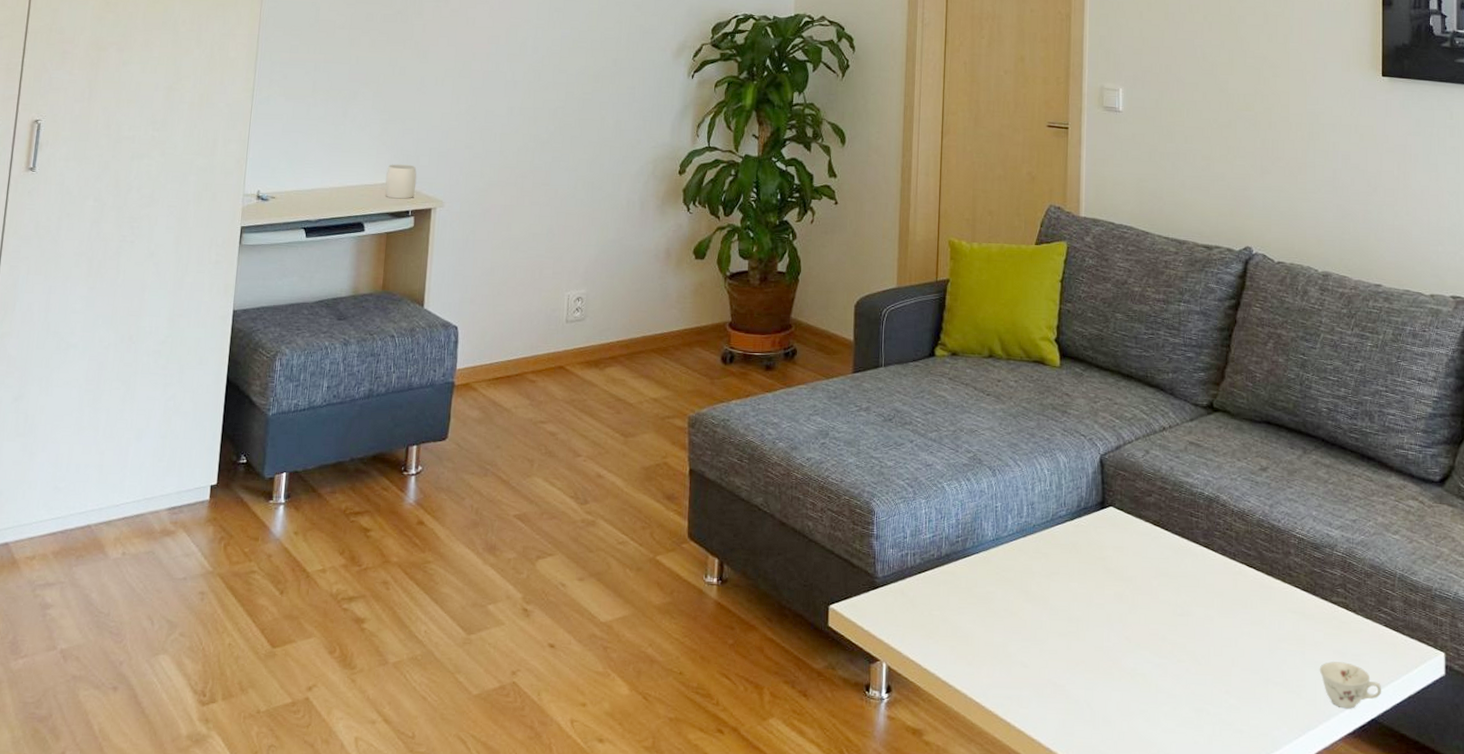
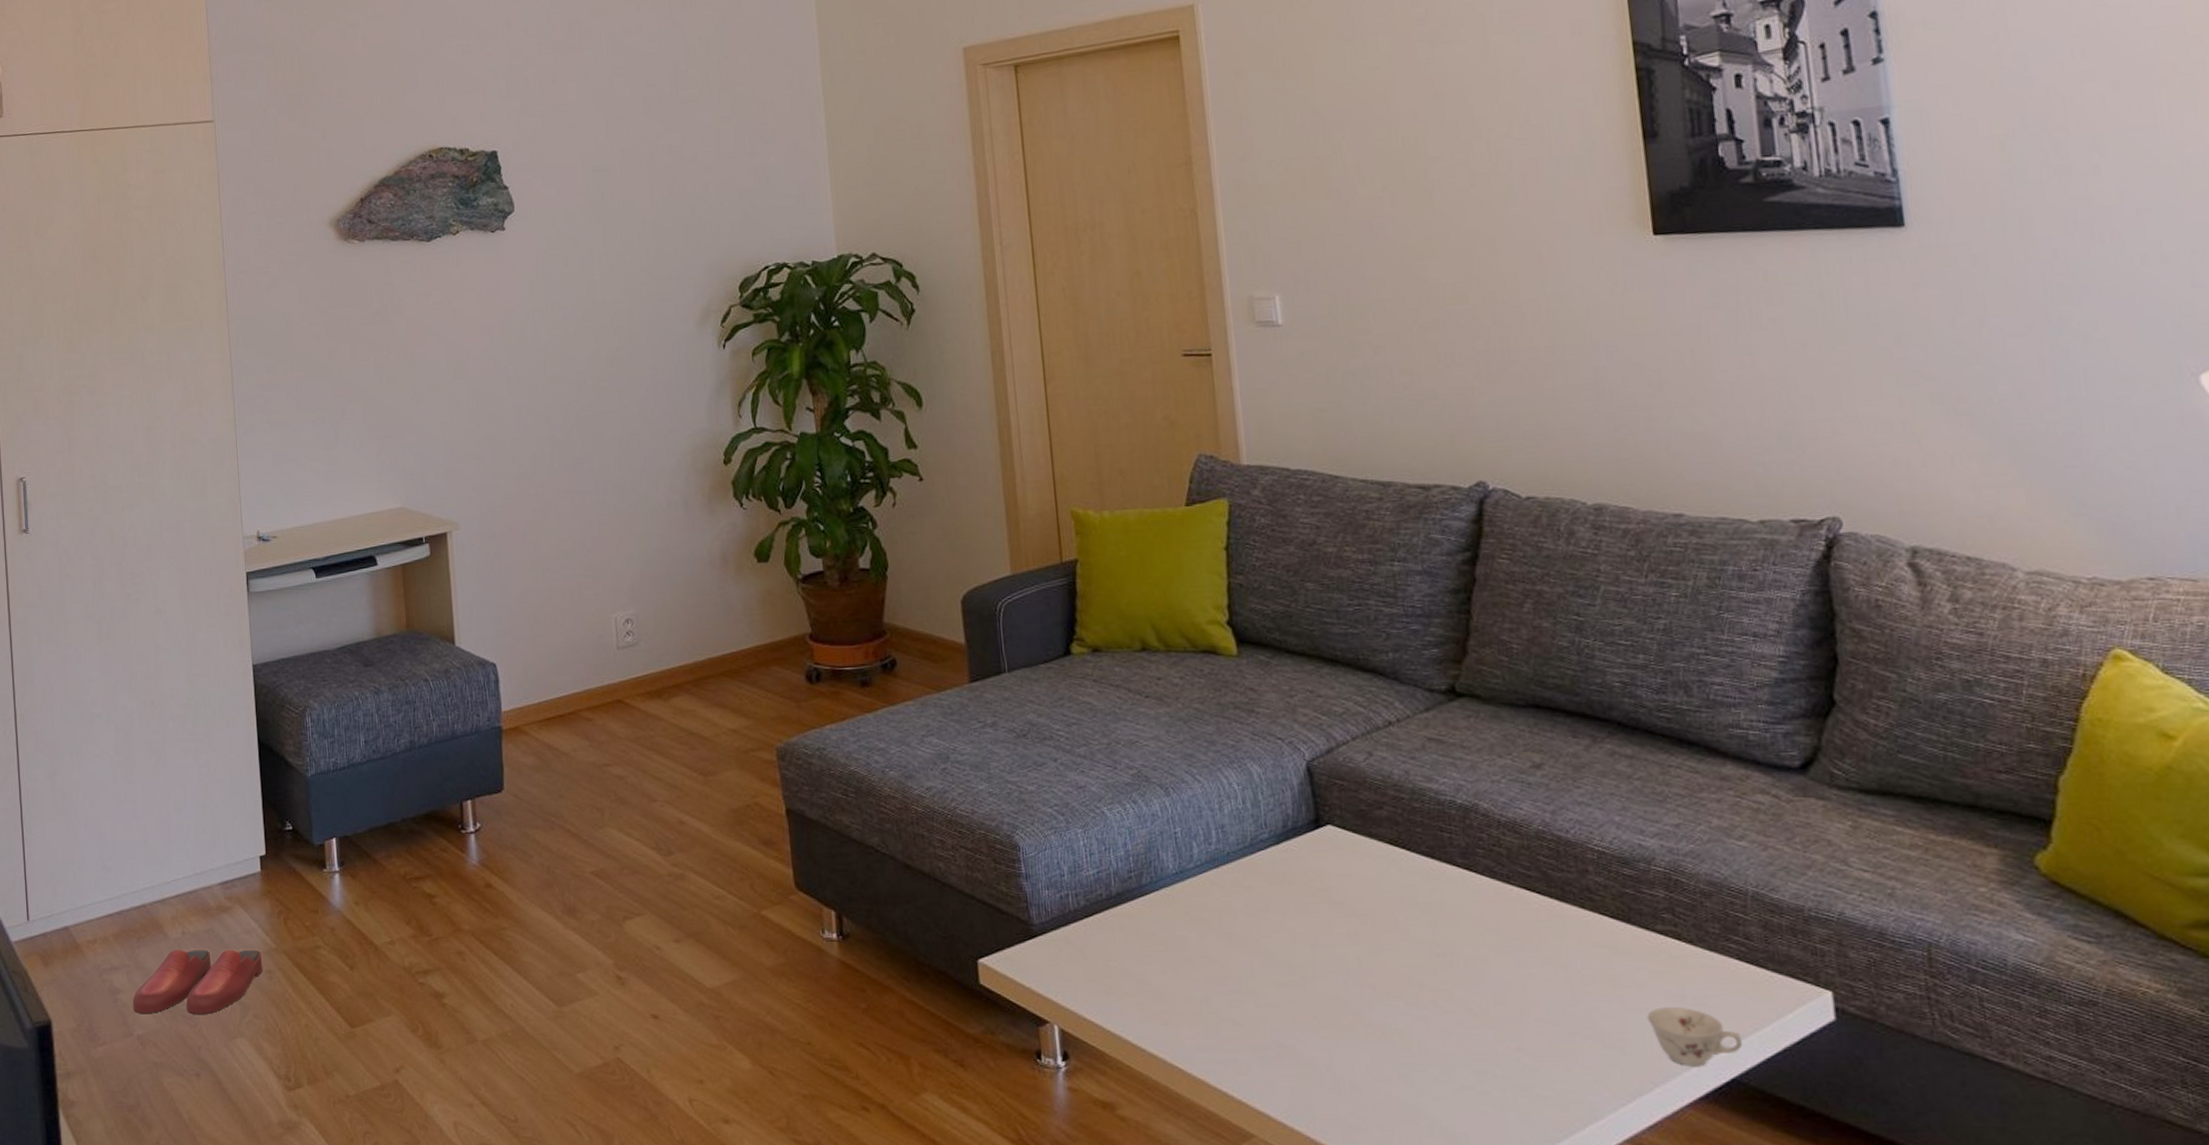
slippers: none [61,569,197,632] -> present [133,949,262,1015]
mug: present [385,164,417,199] -> none [390,485,426,526]

